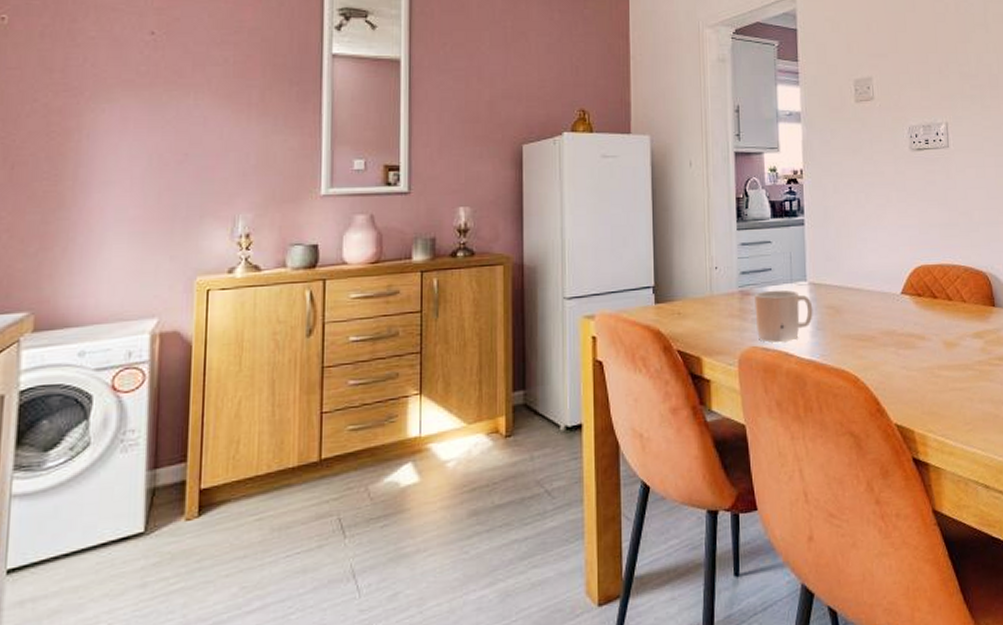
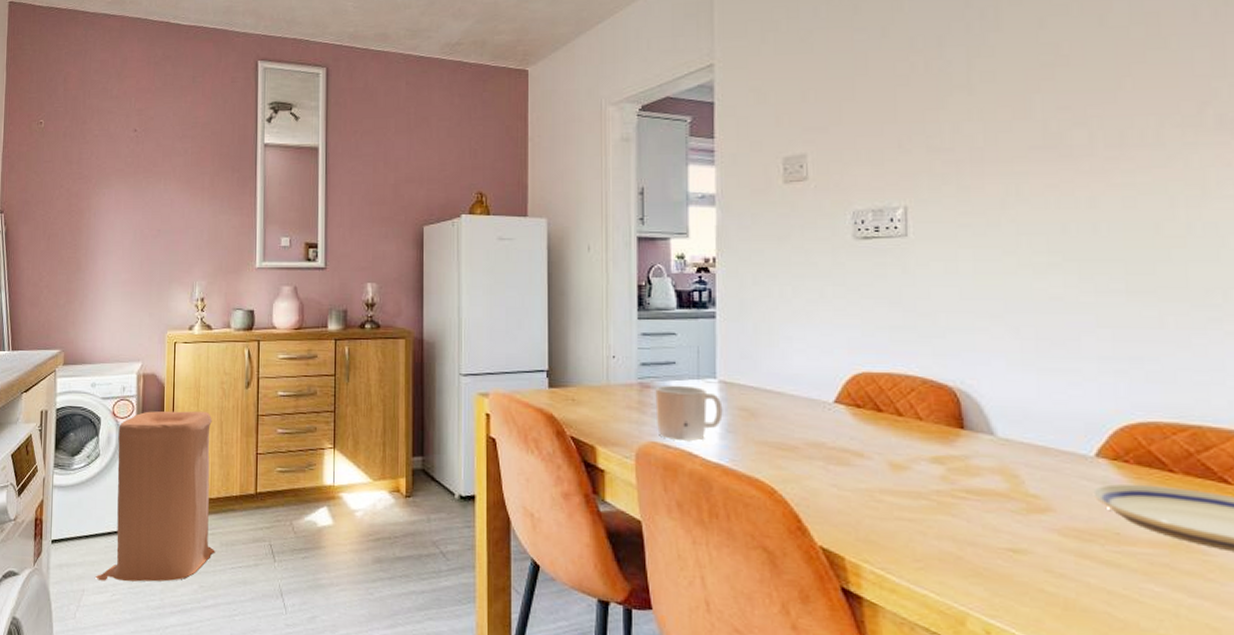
laundry basket: none [80,370,264,611] -> present [95,410,215,582]

